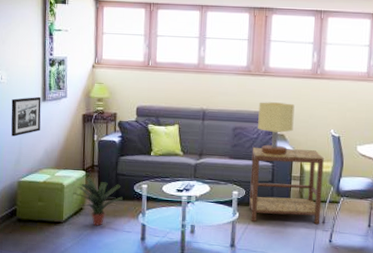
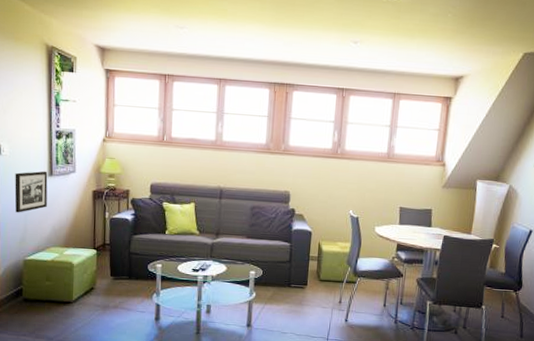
potted plant: present [73,177,123,226] -> none [83,256,136,306]
side table: present [249,147,324,225] -> none [266,226,342,305]
table lamp: present [258,102,295,155] -> none [276,181,314,236]

